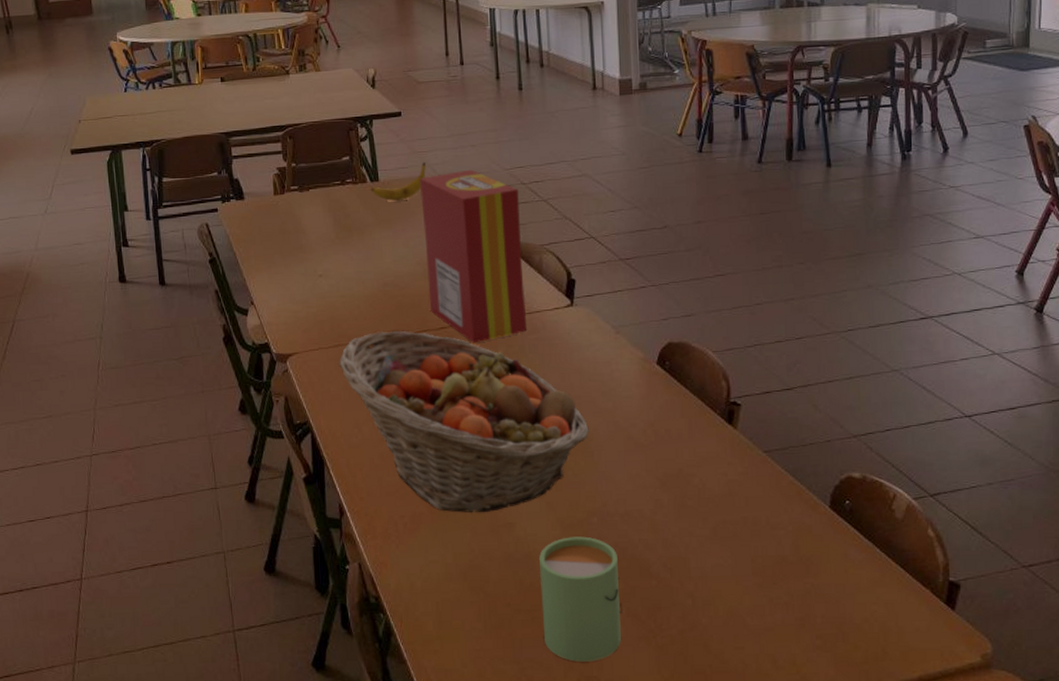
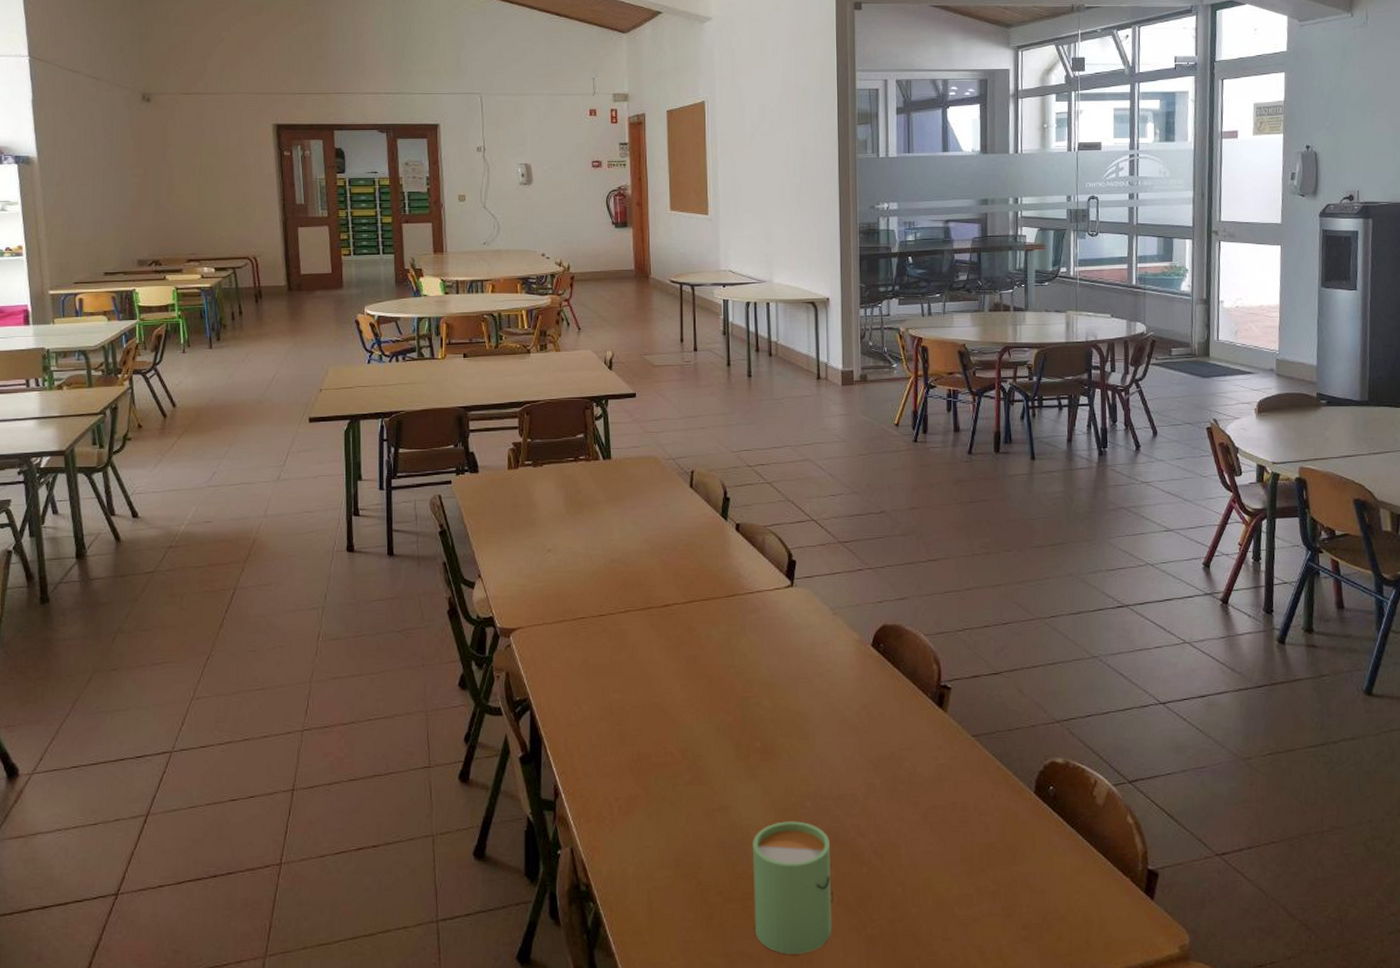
fruit basket: present [338,331,589,513] -> none [561,607,805,795]
banana: present [370,161,426,201] -> none [602,441,657,478]
cereal box: present [420,169,527,344] -> none [651,450,749,622]

